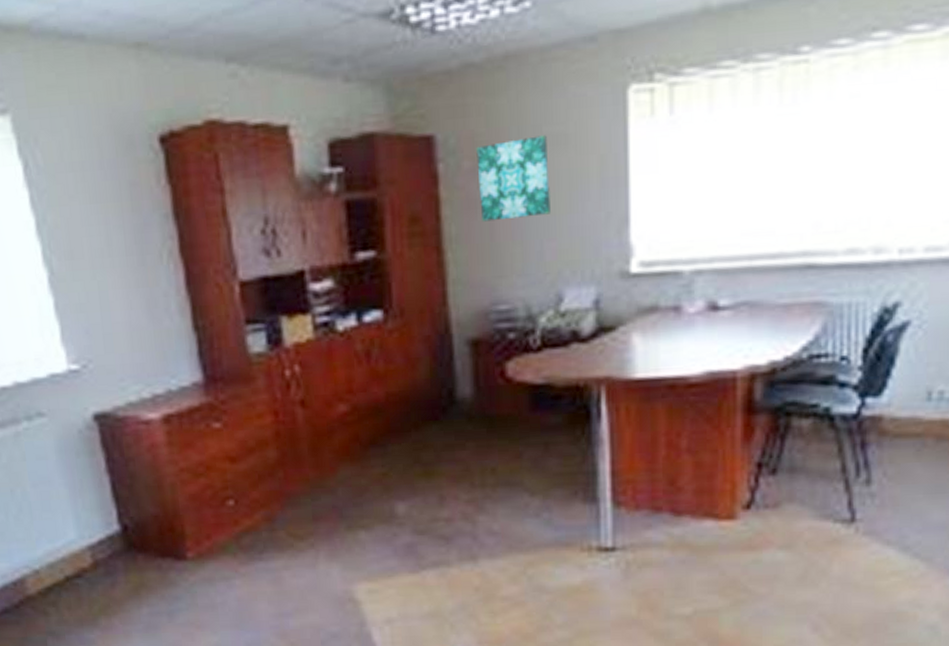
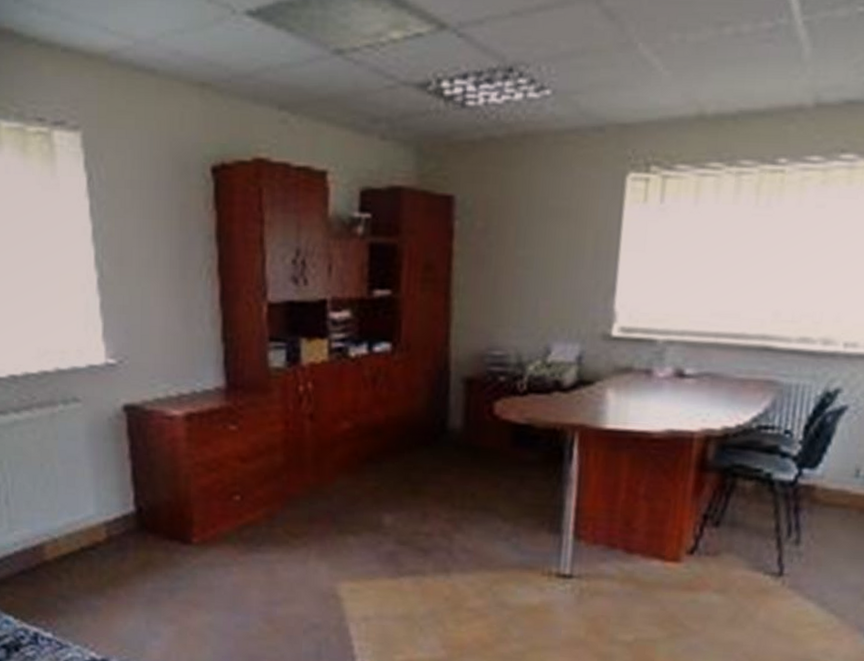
wall art: present [476,135,551,222] -> none [487,207,552,277]

